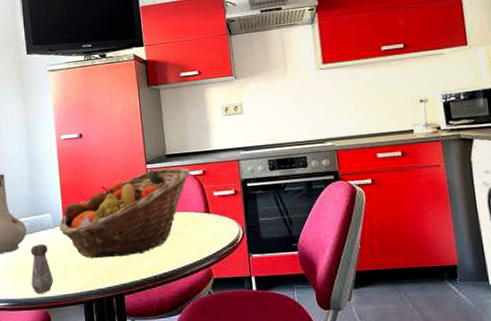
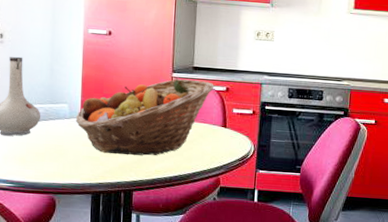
salt shaker: present [31,244,54,294] -> none [39,132,64,179]

